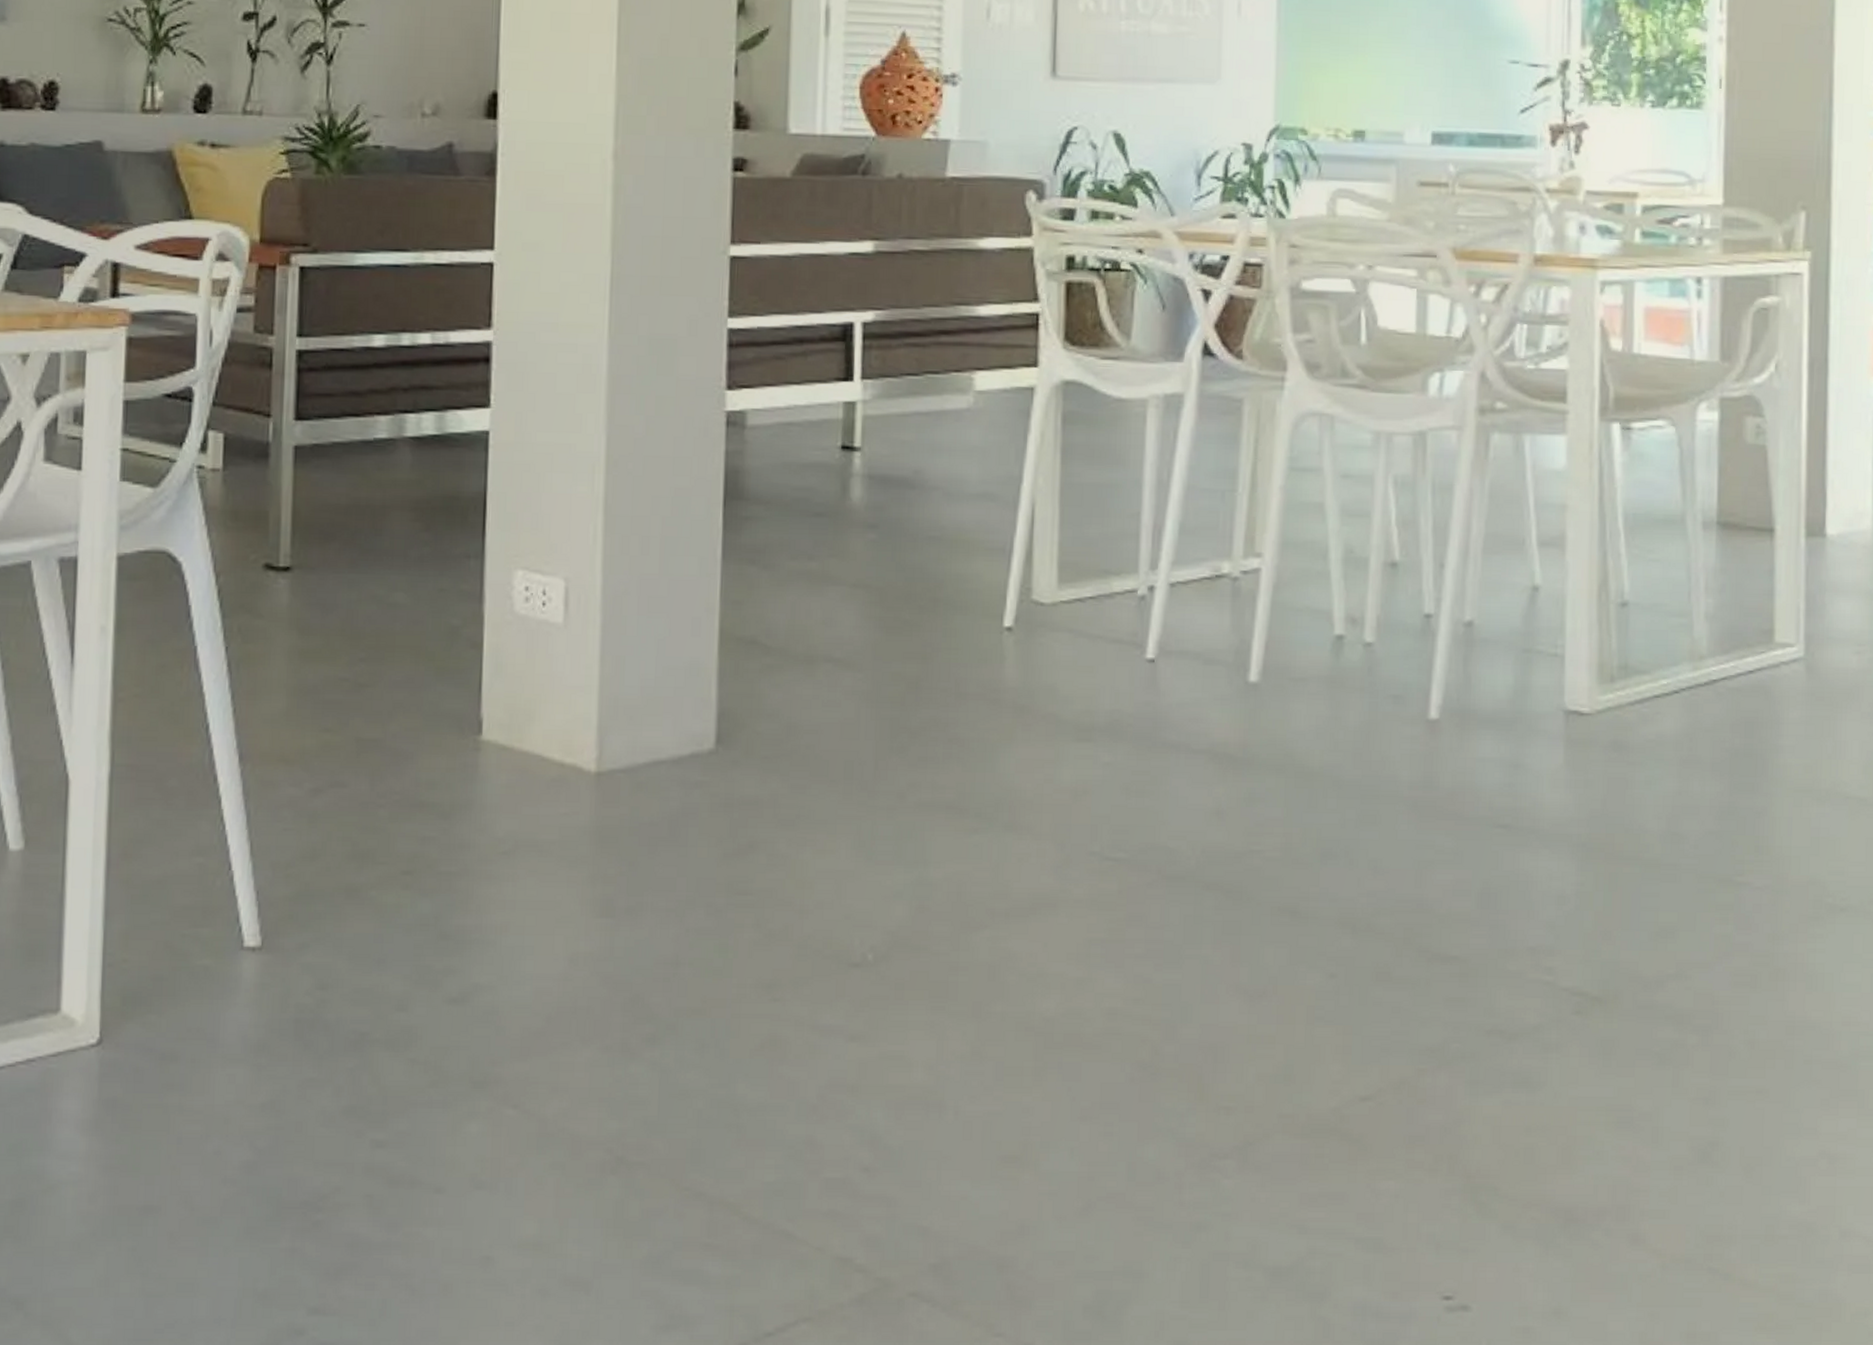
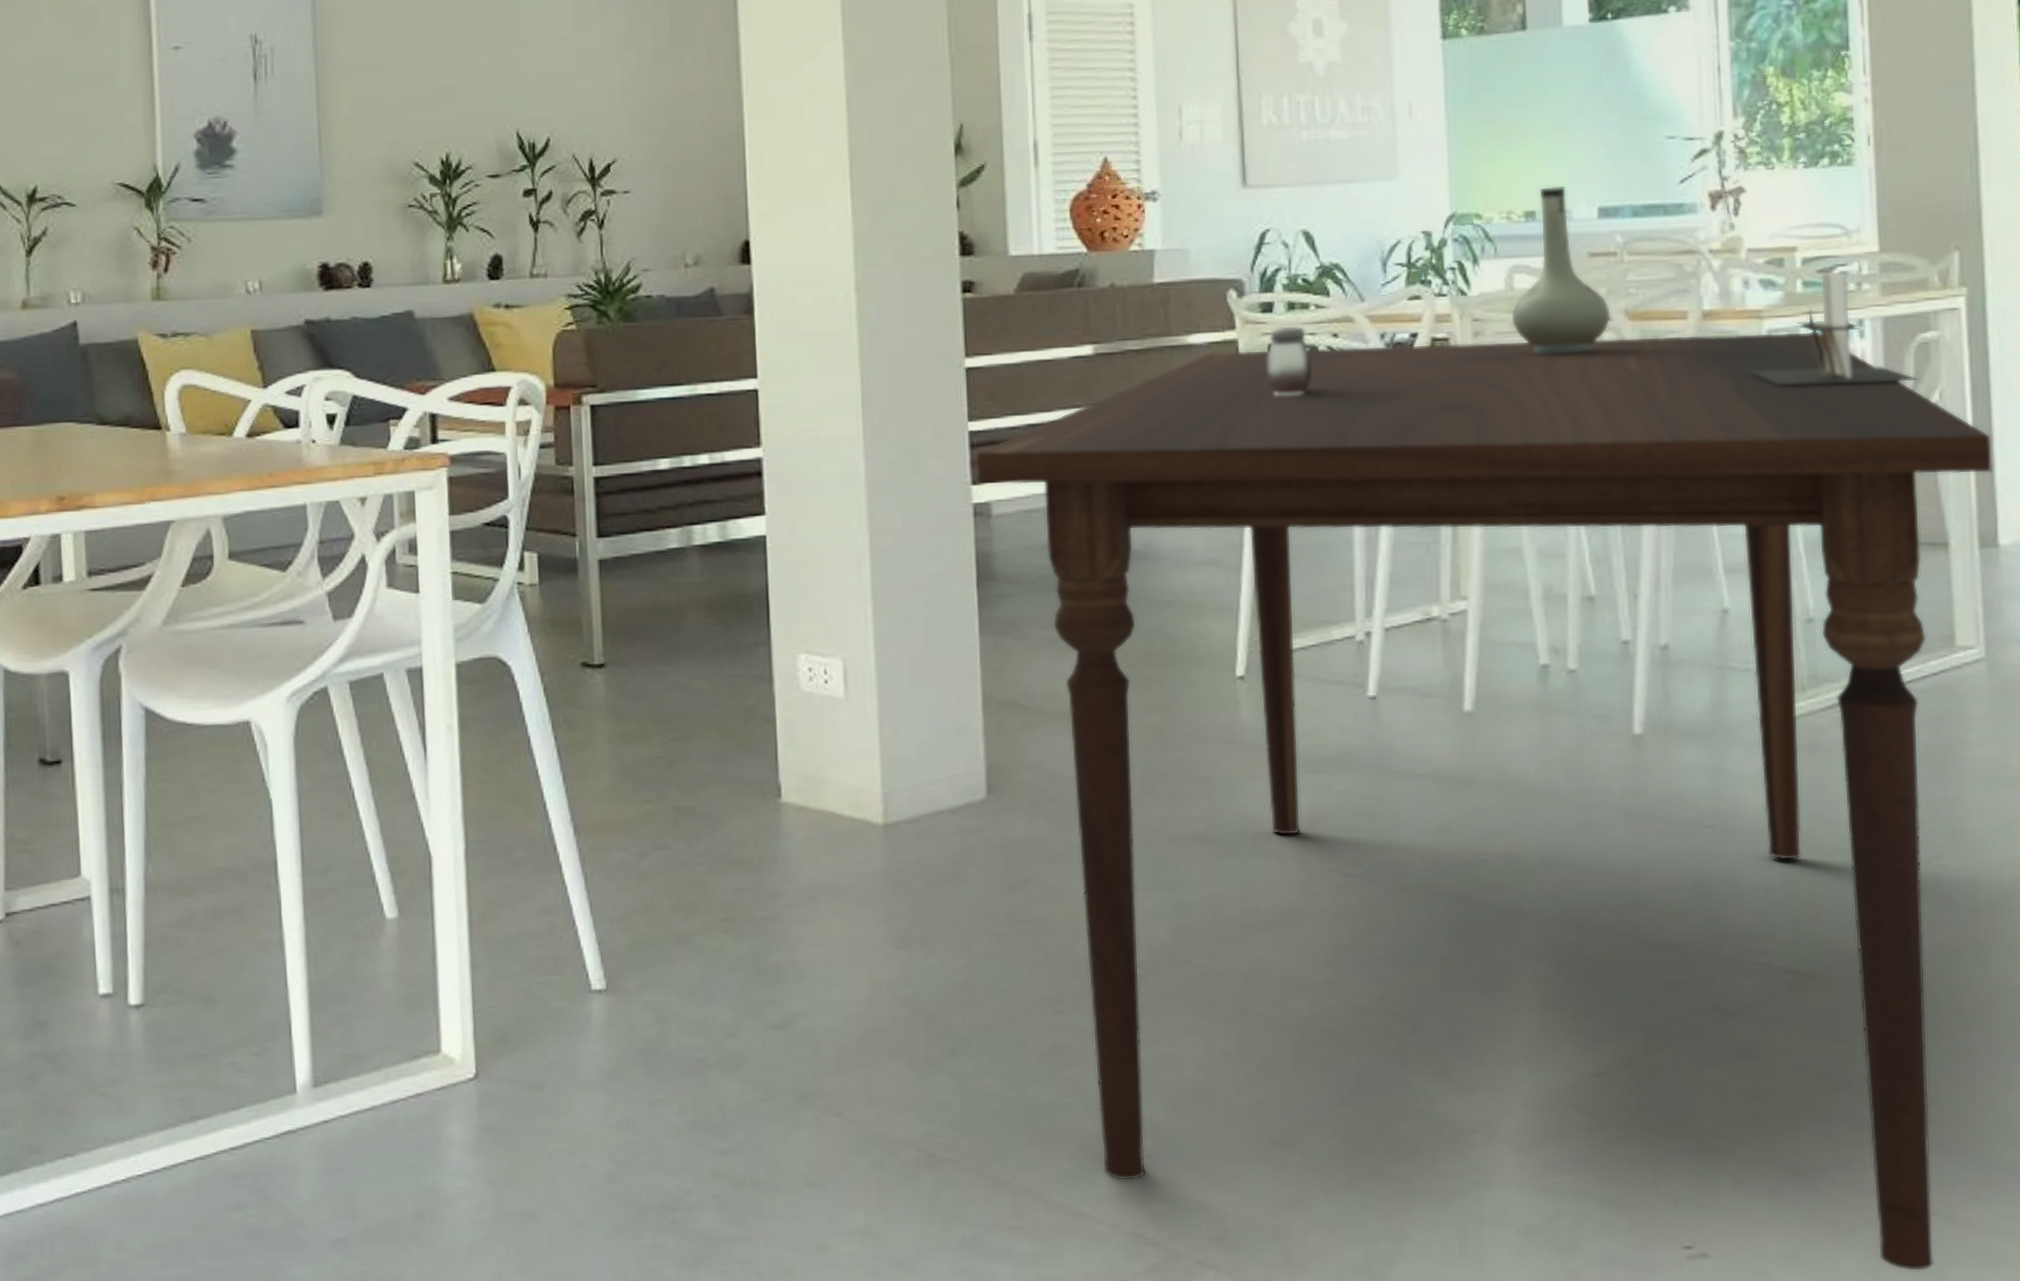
dining table: none [731,259,1827,1334] -> present [975,331,1993,1272]
salt and pepper shaker: none [1063,237,1112,315] -> present [1267,326,1312,396]
vase: none [1330,104,1438,291] -> present [1510,186,1612,354]
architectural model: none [1579,222,1756,351] -> present [1750,271,1920,385]

